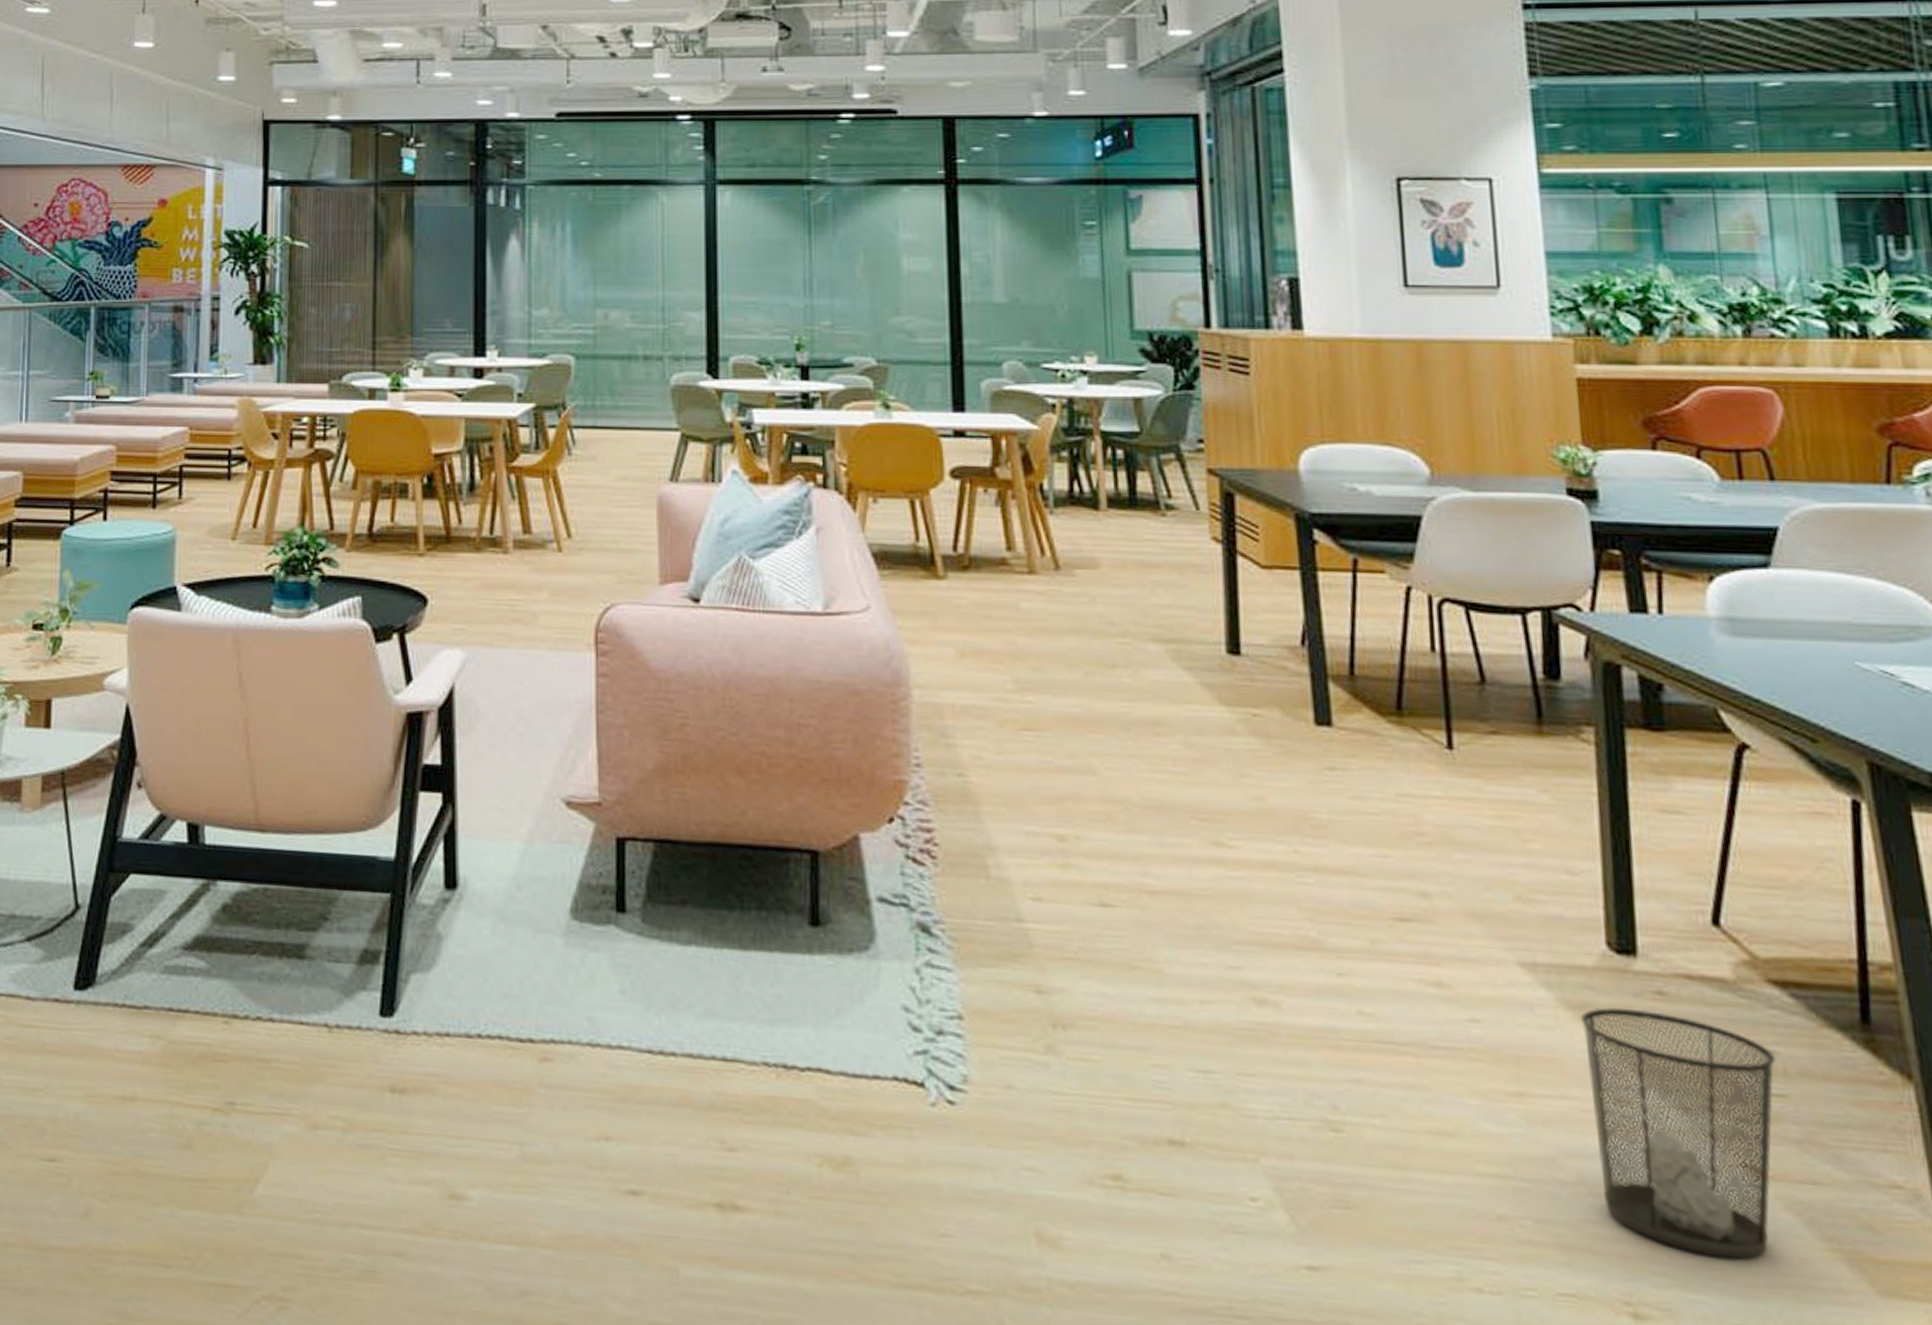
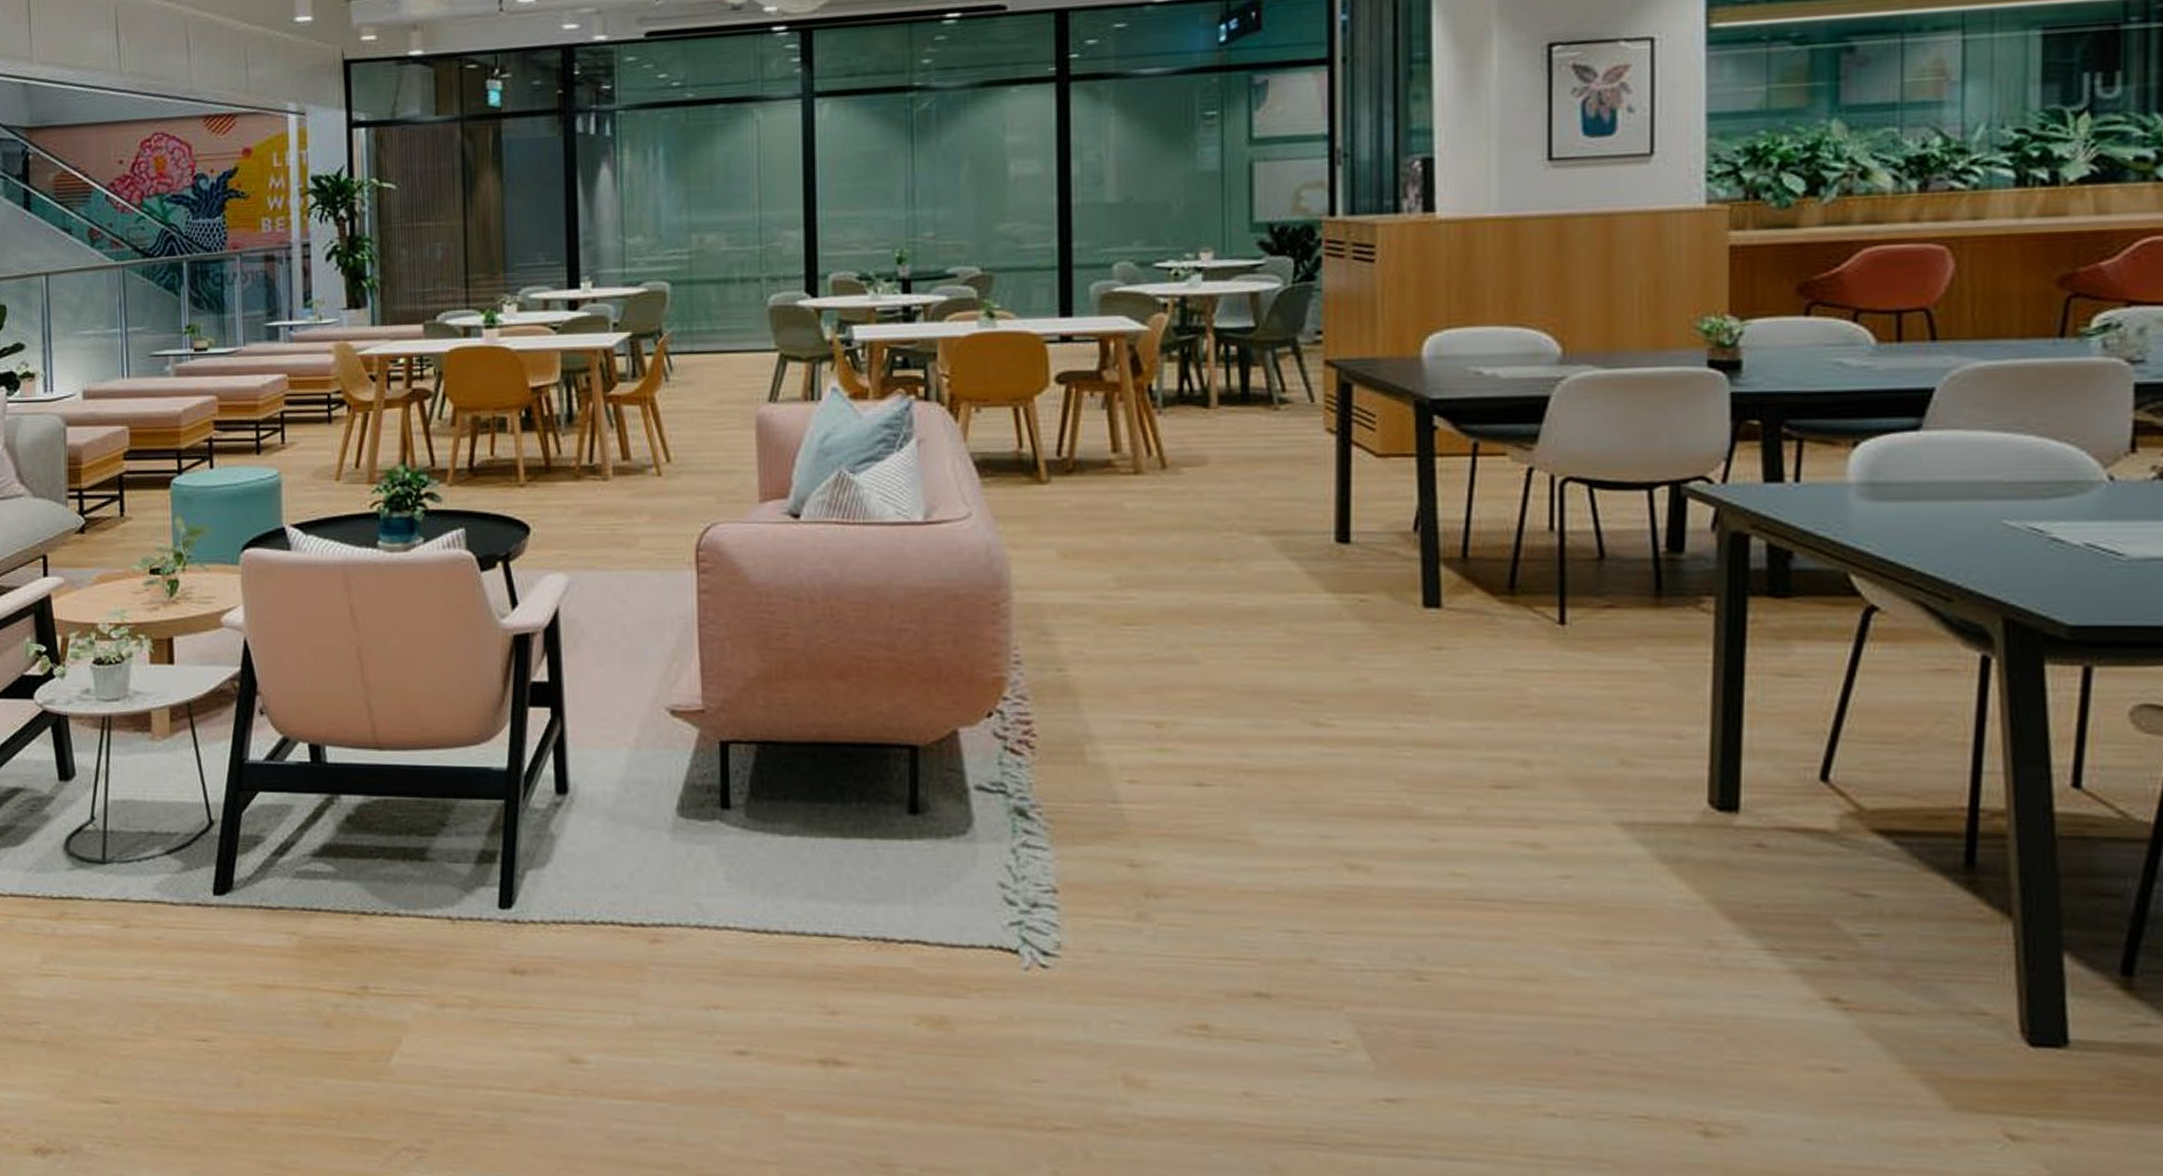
waste bin: present [1581,1007,1776,1259] -> none [1676,861,1873,1082]

